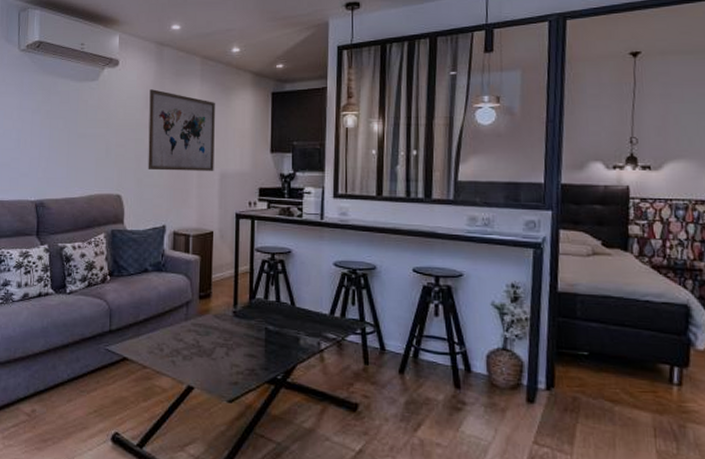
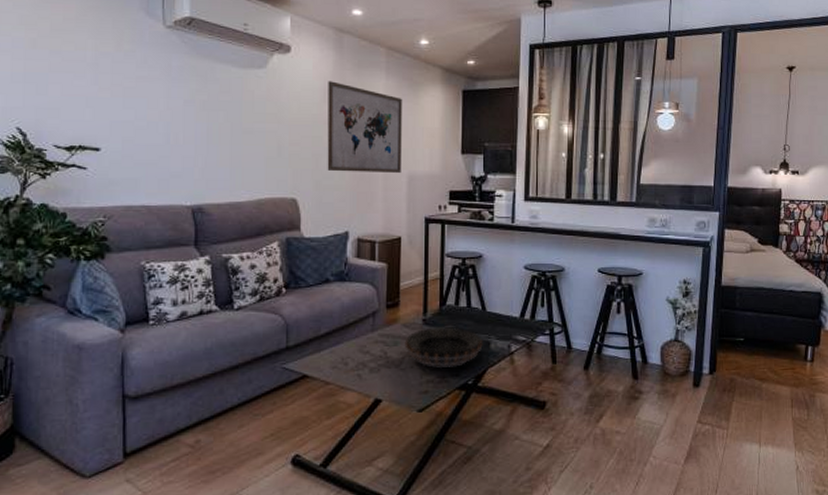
decorative bowl: none [216,319,292,361] -> present [405,326,483,368]

